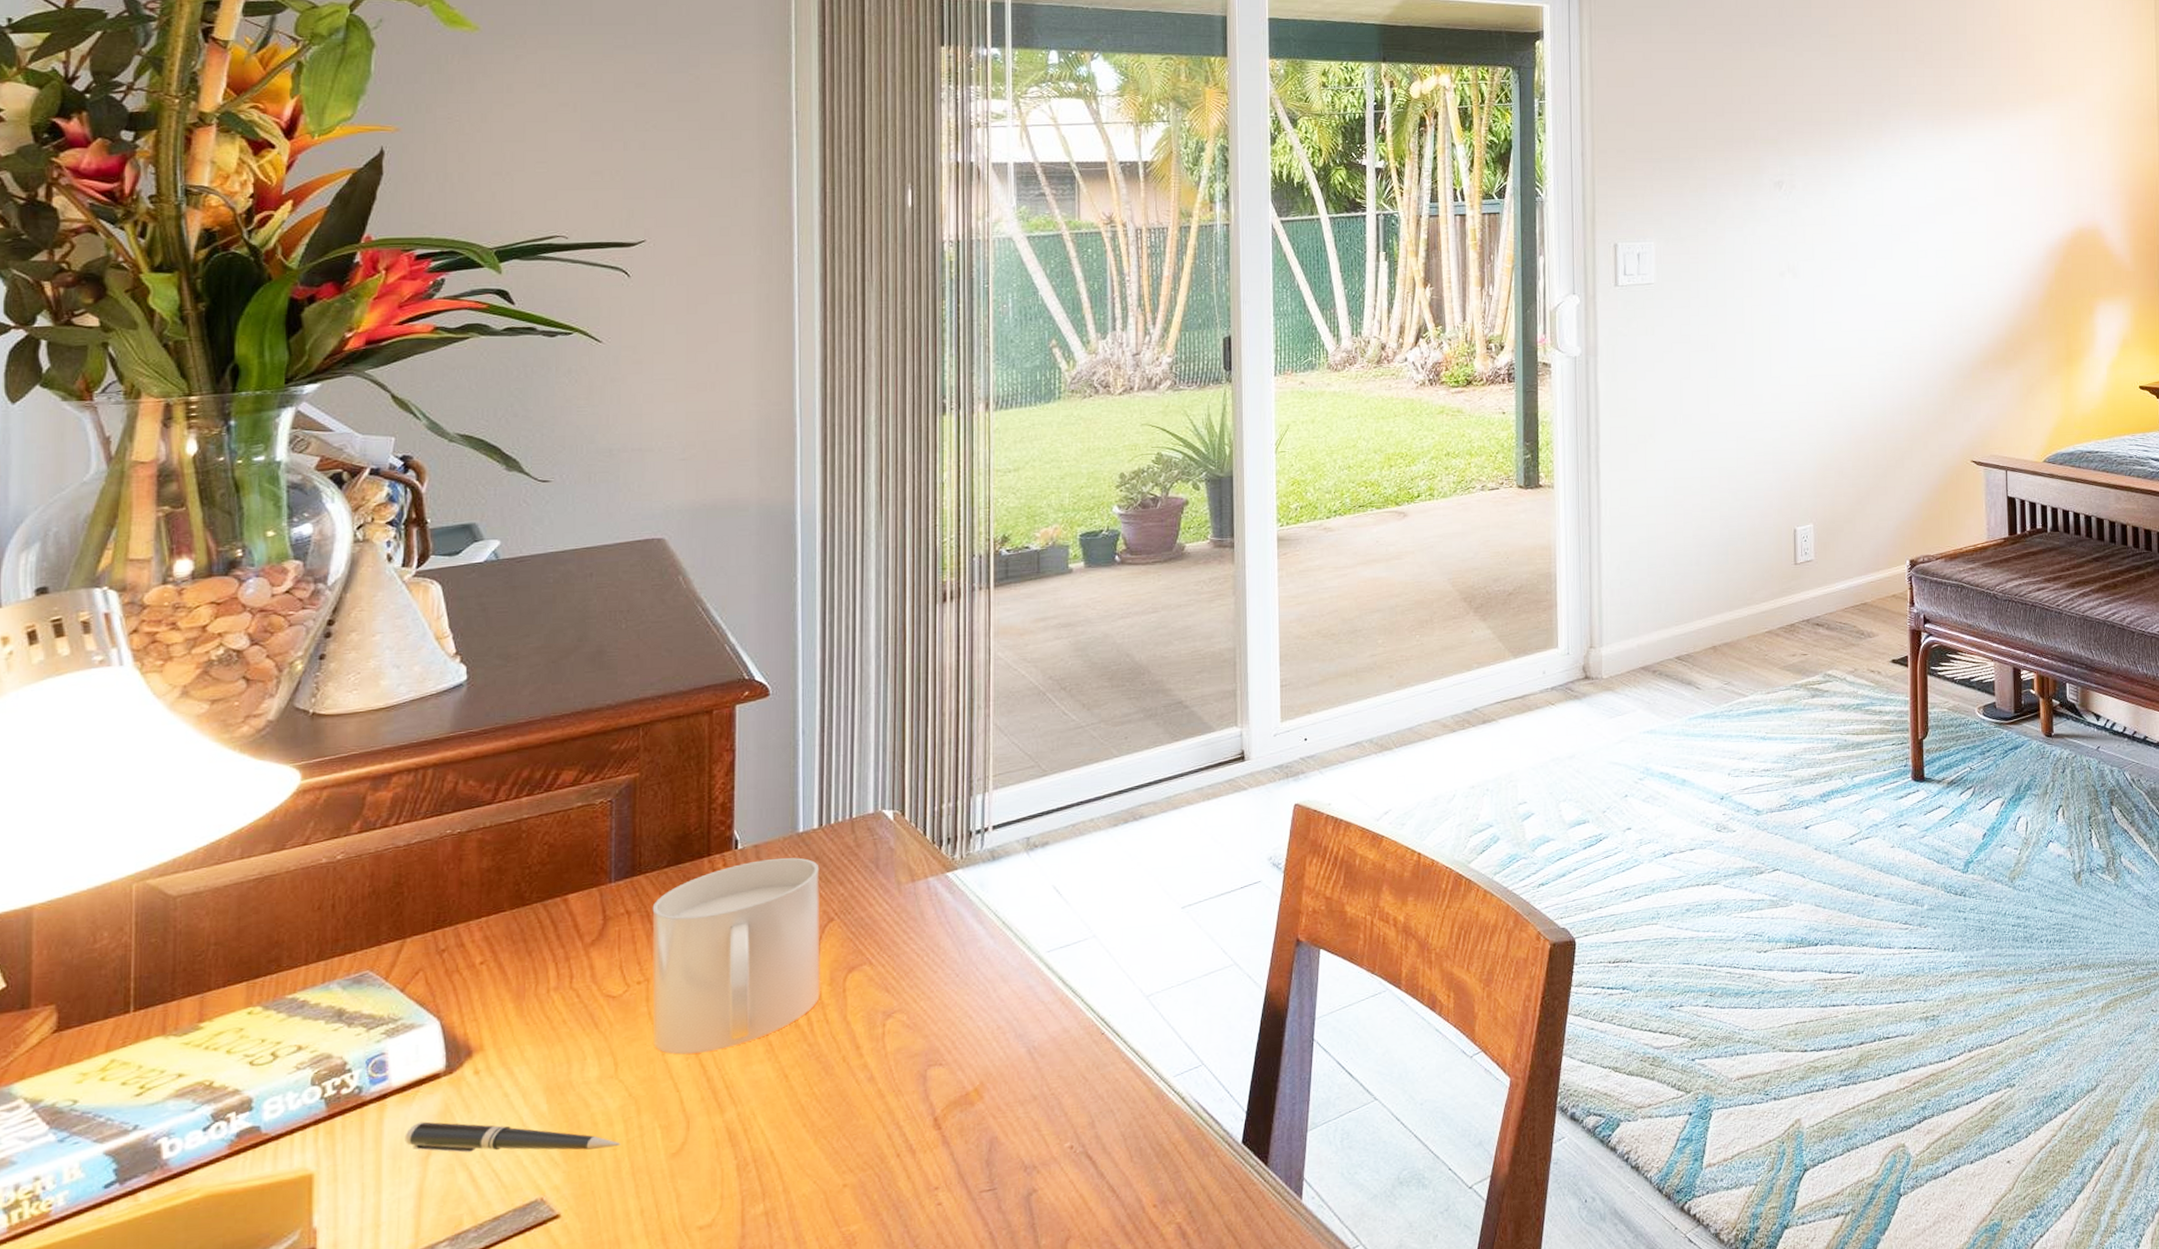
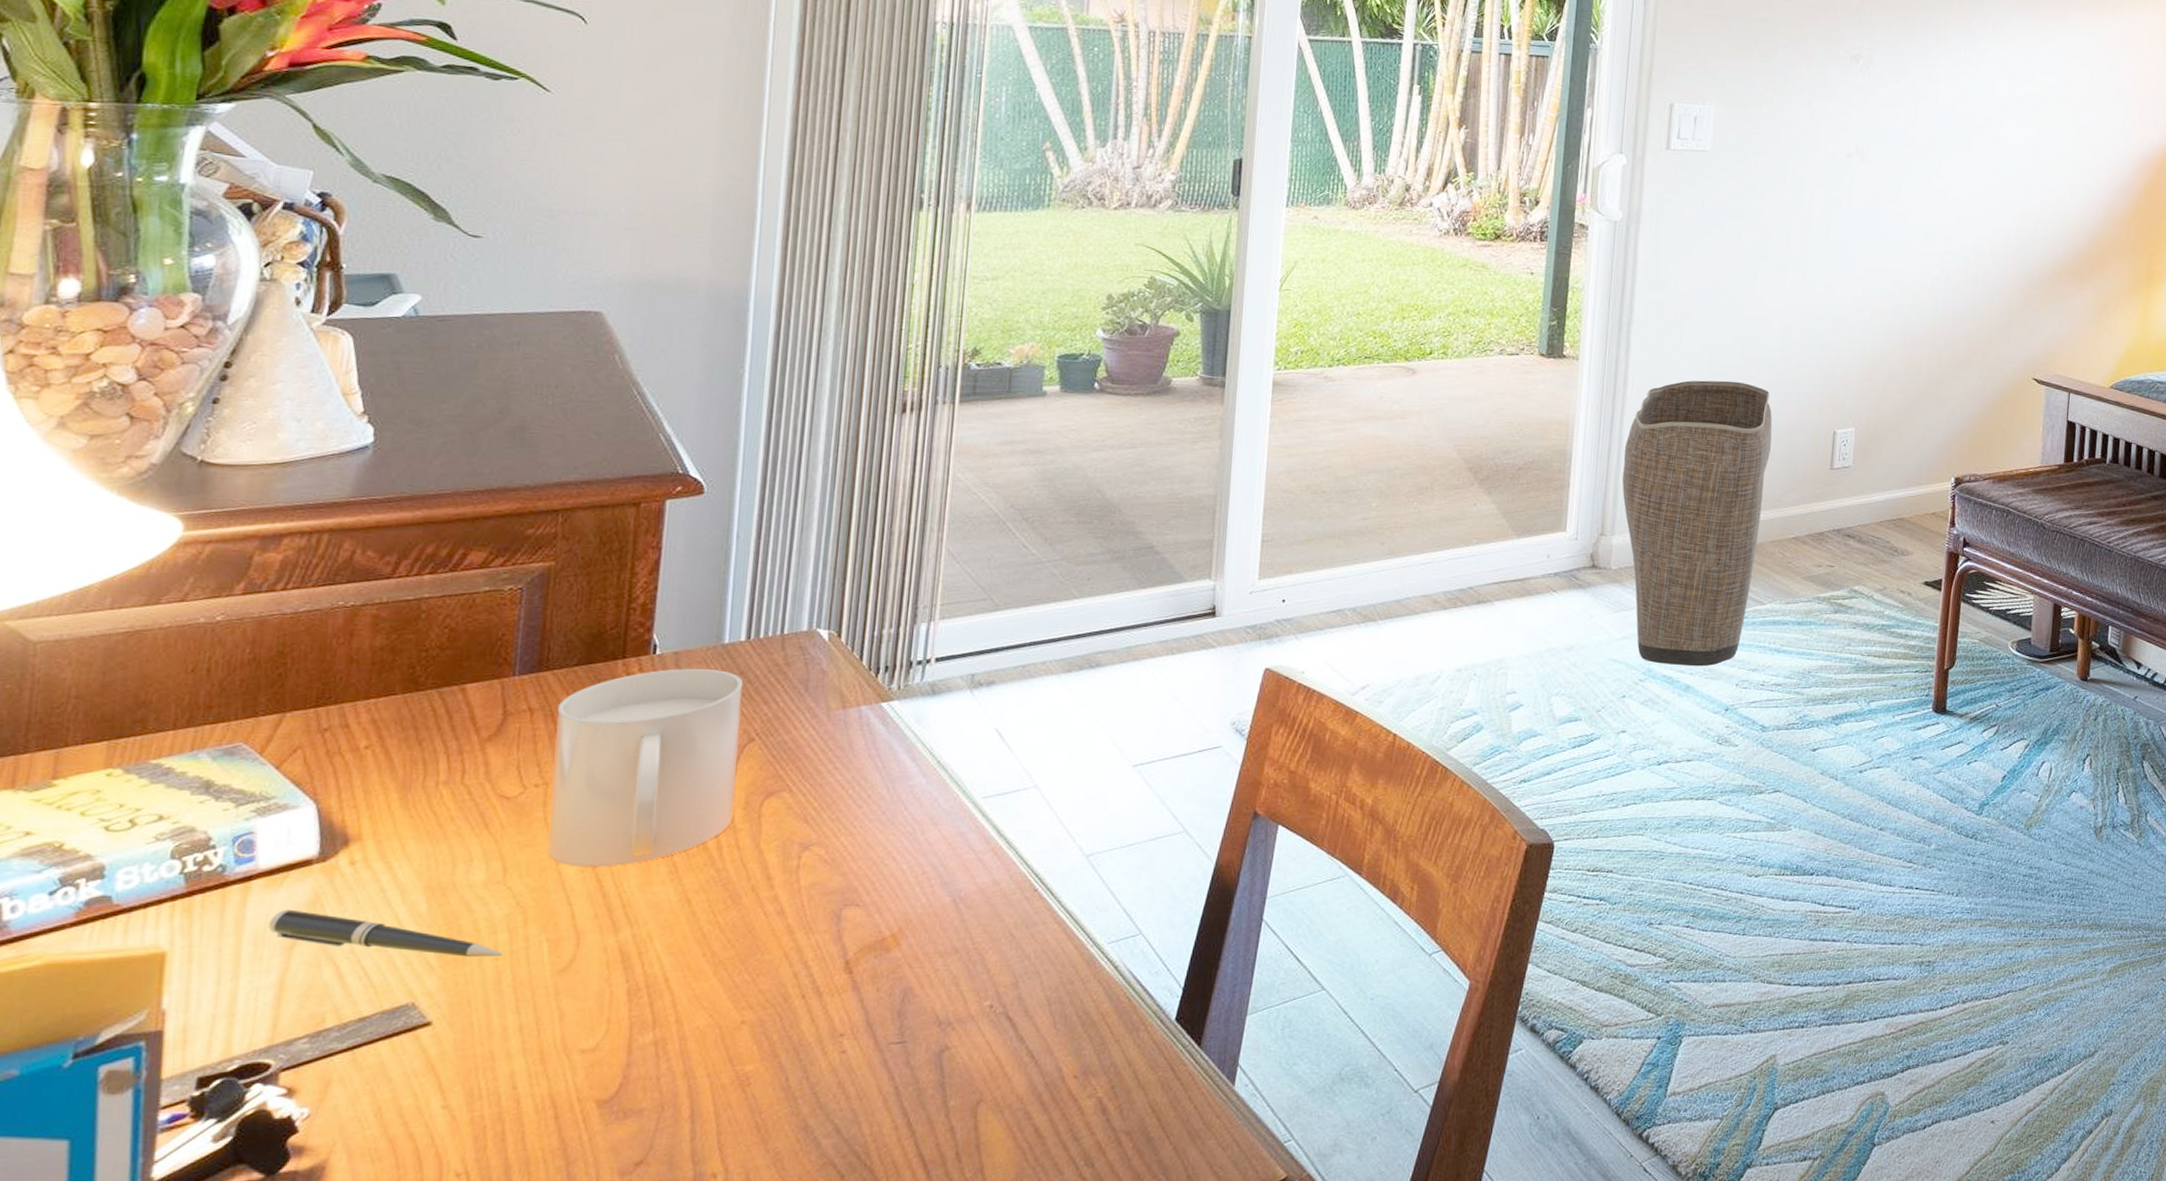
laundry basket: none [1604,492,1738,762] -> present [1622,380,1773,667]

